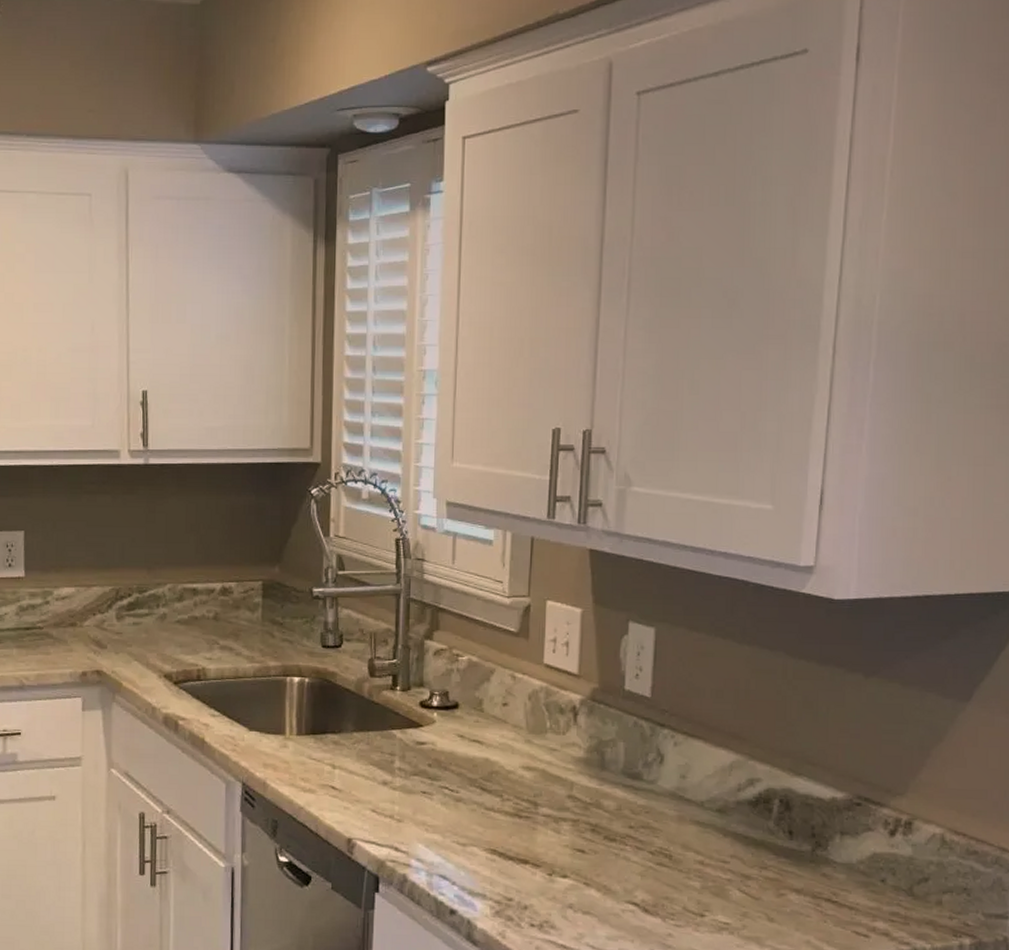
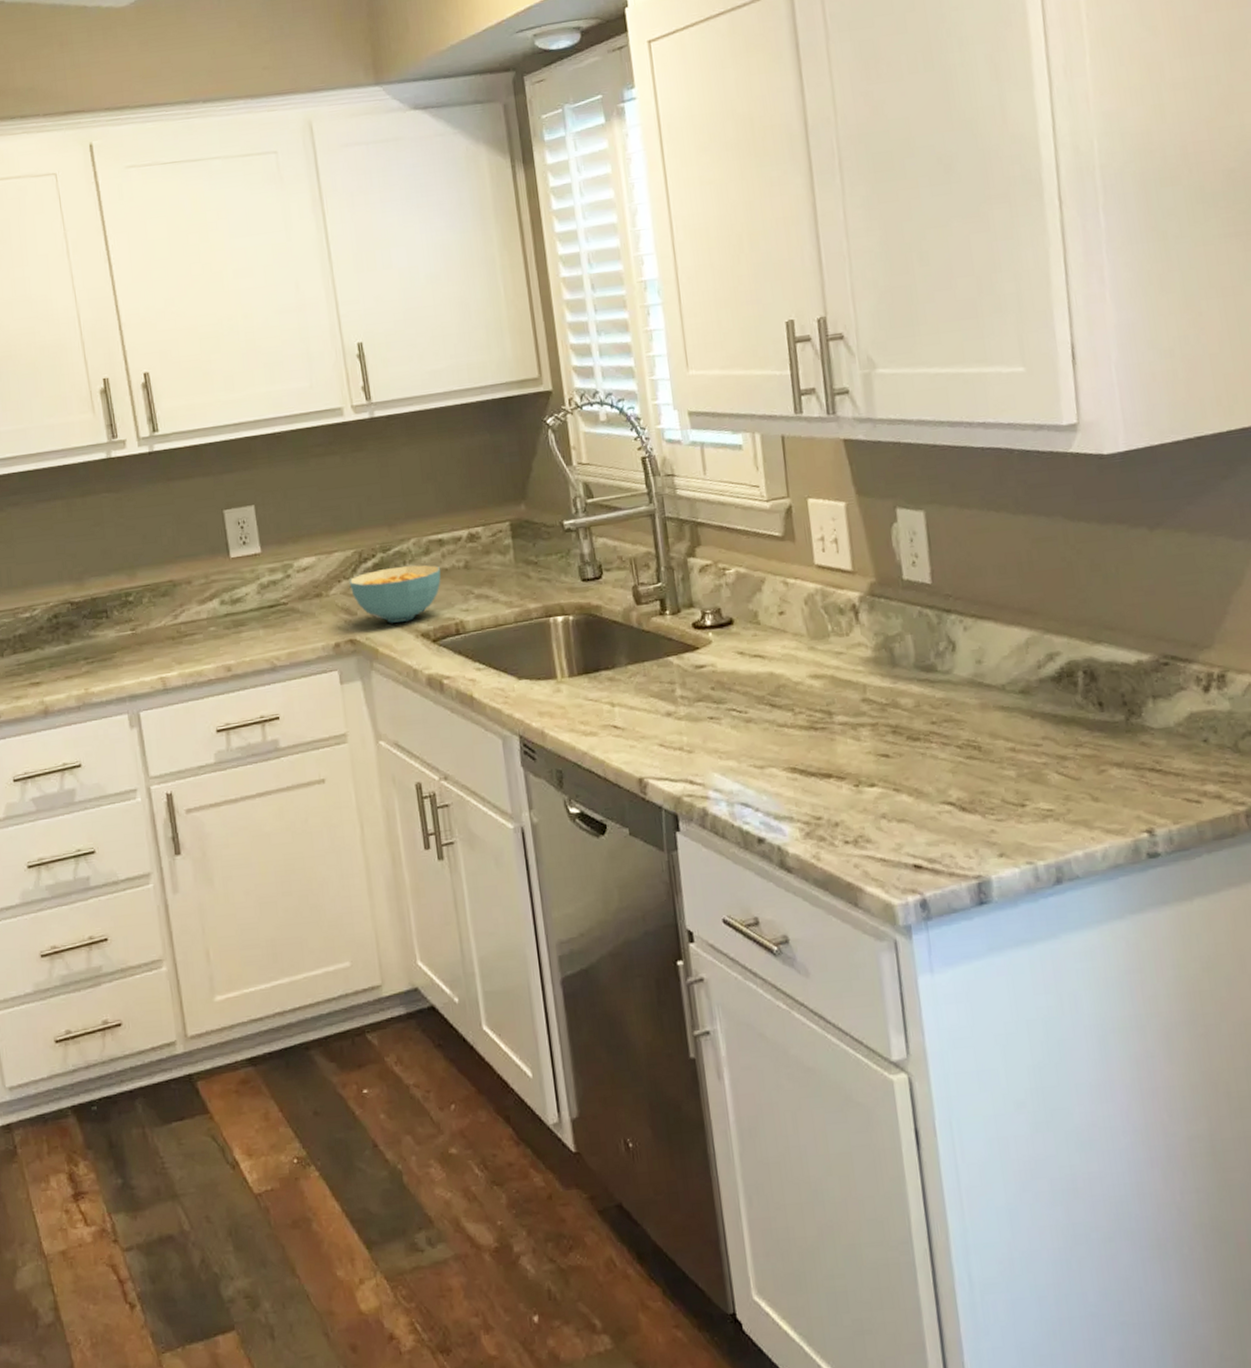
cereal bowl: none [103,608,190,661] -> present [349,564,441,623]

